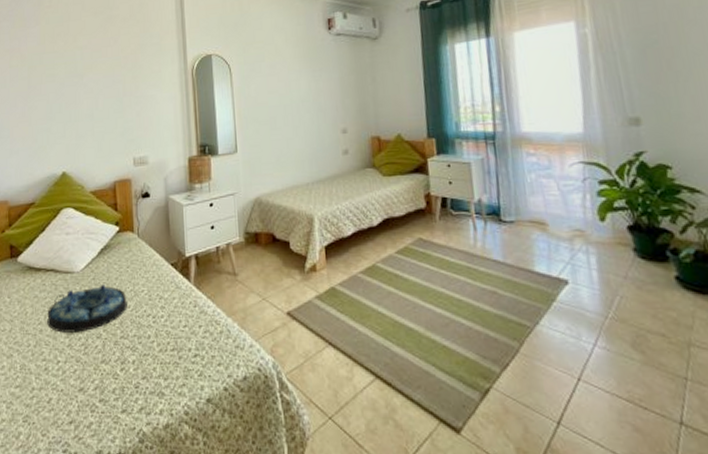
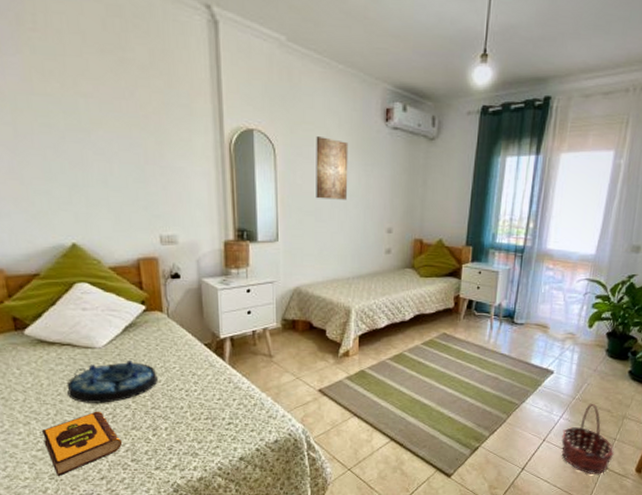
hardback book: none [22,341,92,418] -> present [42,411,123,476]
wall art: none [266,52,299,108] -> present [316,136,349,200]
basket: none [602,323,693,435] -> present [561,403,615,474]

